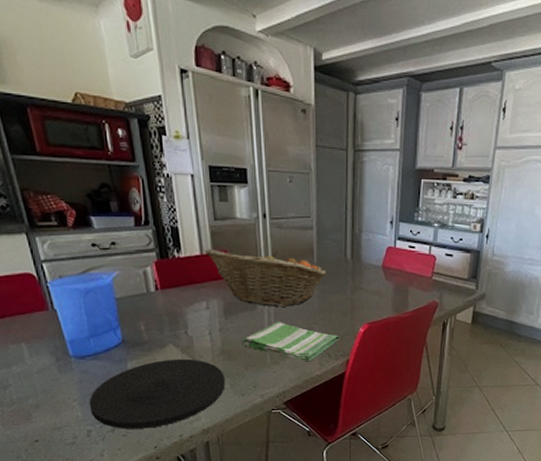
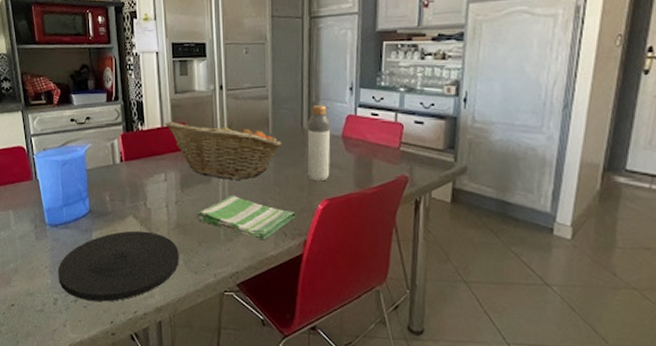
bottle: none [350,237,372,308] -> present [307,105,331,182]

